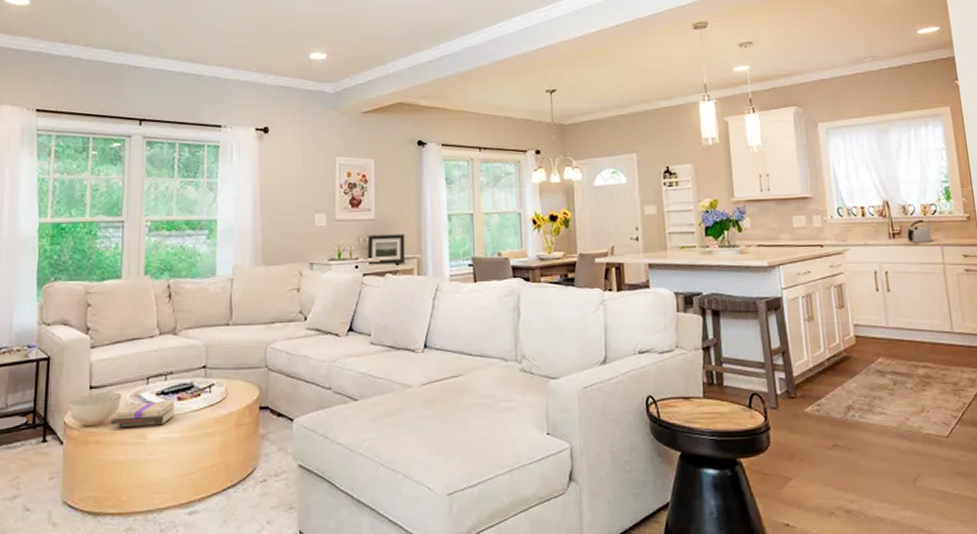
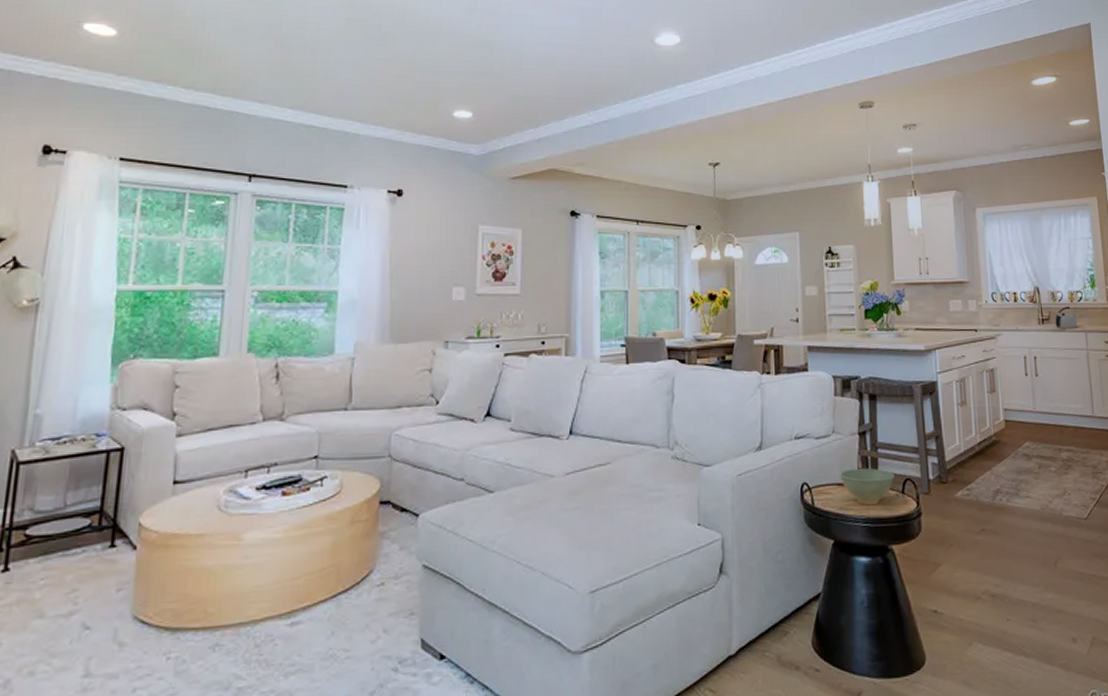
bowl: present [69,392,122,427] -> none [146,487,213,529]
books: present [111,402,175,429] -> none [198,497,279,530]
picture frame: present [367,234,406,265] -> none [510,311,553,344]
bowl: none [685,382,741,419] -> present [840,467,894,506]

